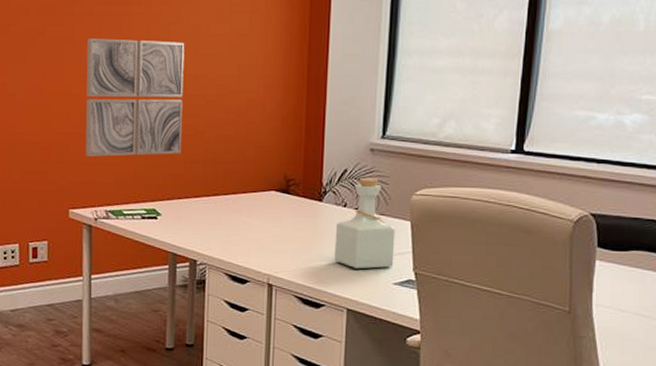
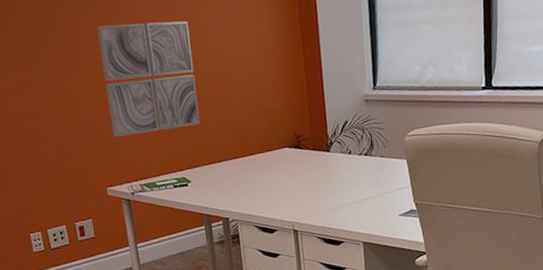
bottle: present [334,178,395,270] -> none [344,126,397,207]

